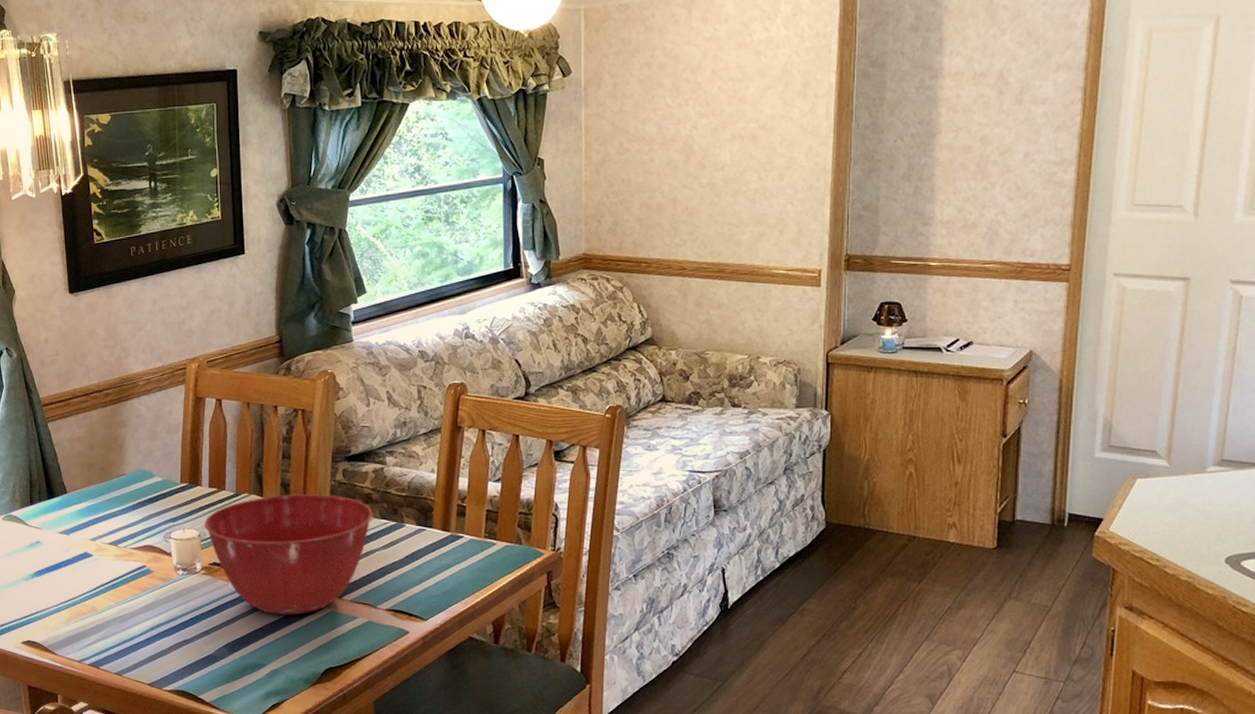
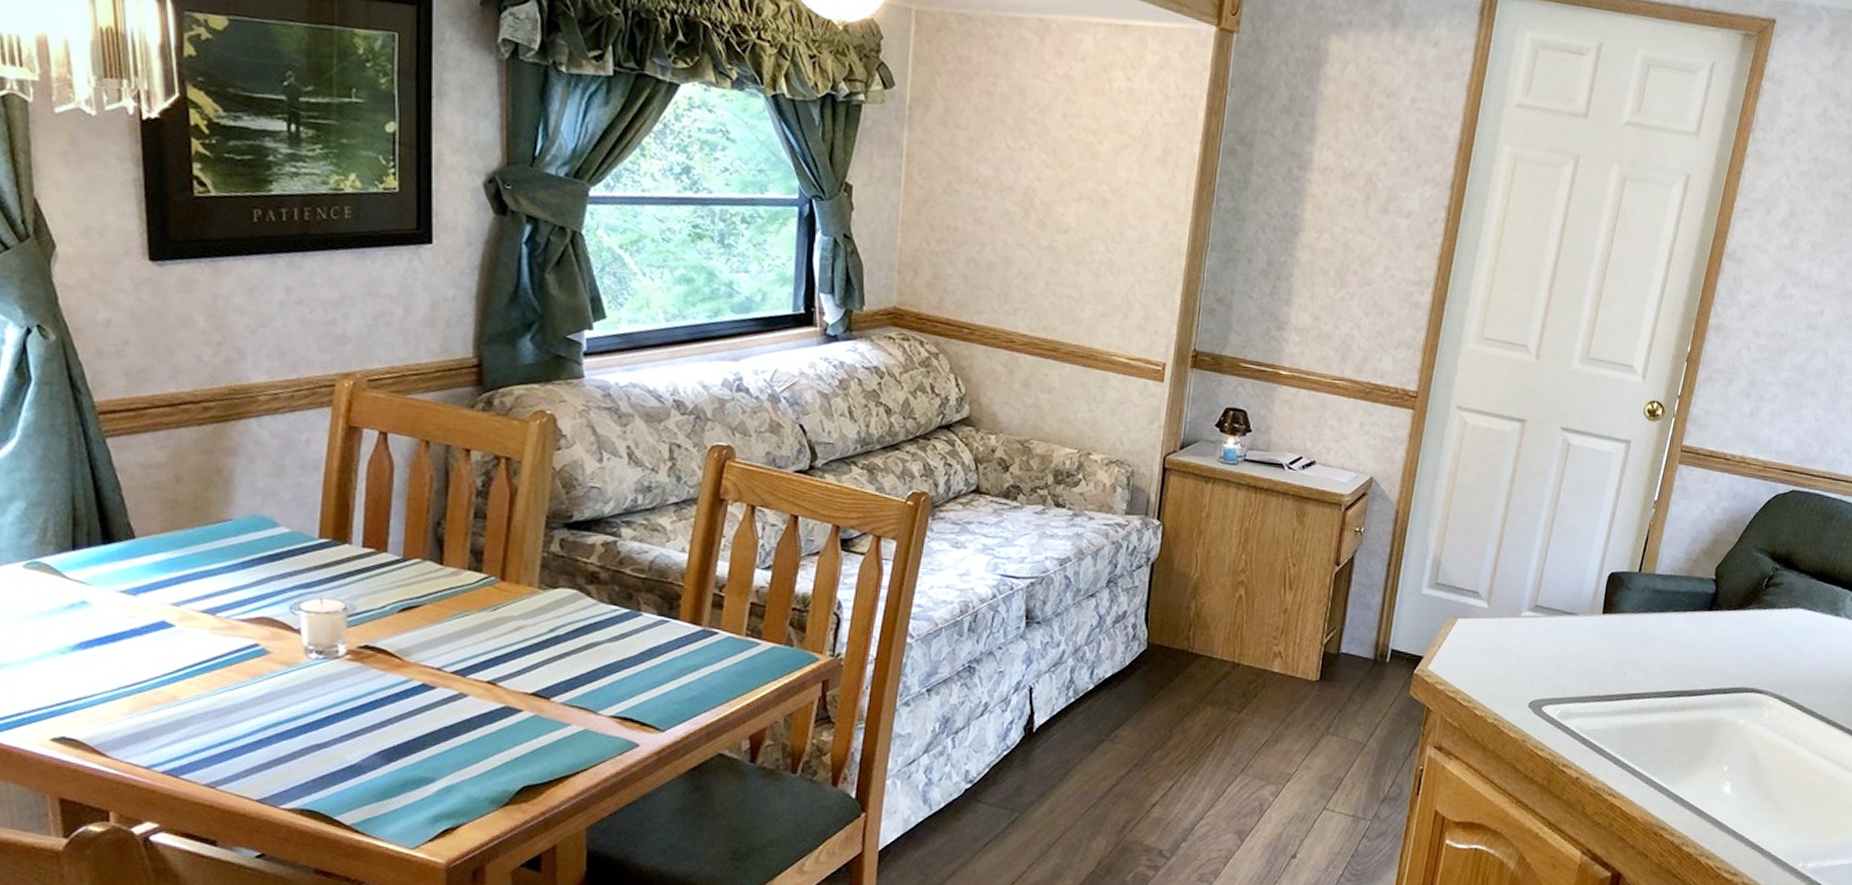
mixing bowl: present [205,494,372,615] -> none [354,564,598,718]

